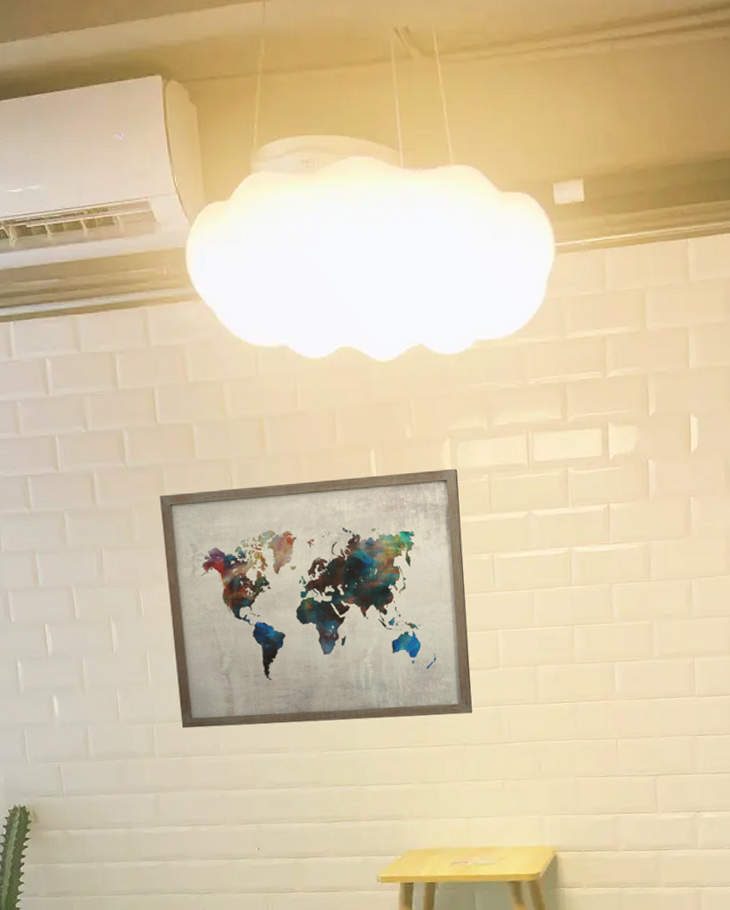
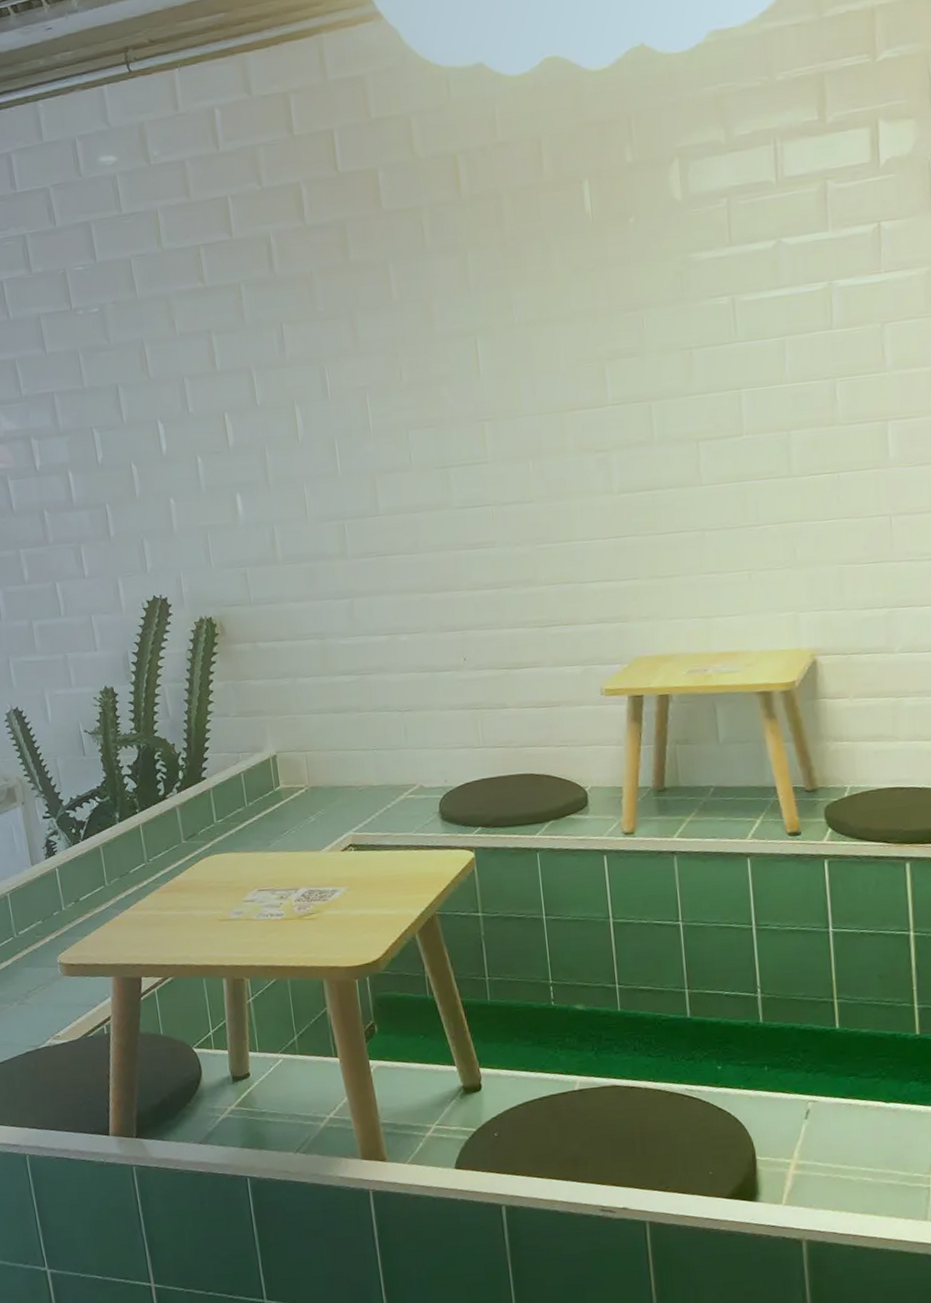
wall art: present [160,468,472,729] -> none [343,194,711,525]

